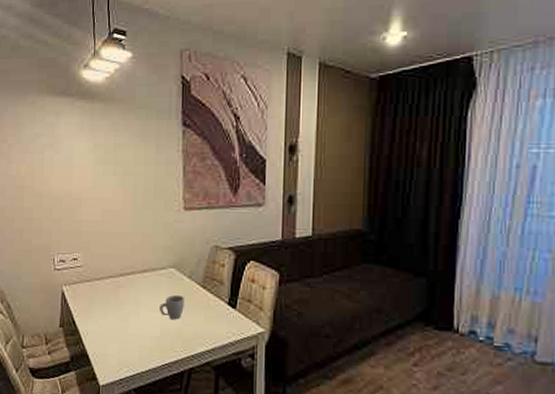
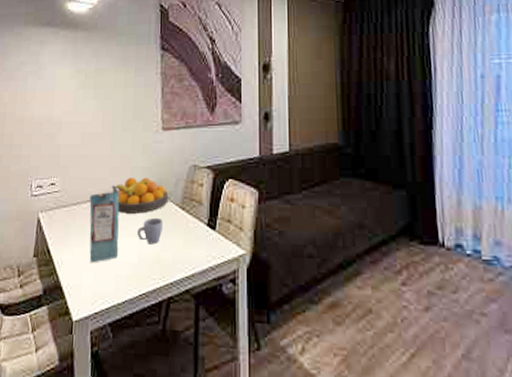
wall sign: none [112,262,142,335] -> present [89,185,120,264]
fruit bowl: none [133,256,190,291] -> present [111,178,169,214]

